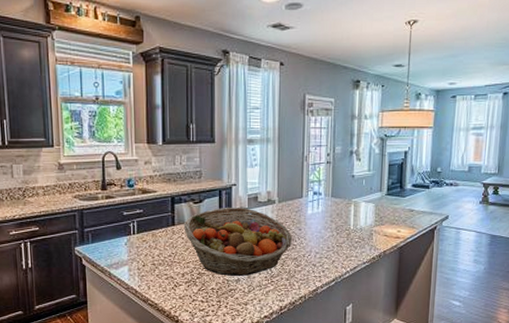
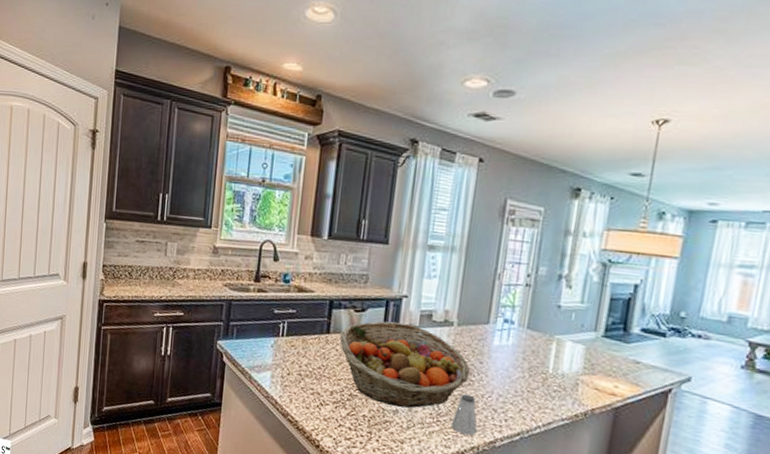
saltshaker: none [282,256,303,289] -> present [450,393,477,435]

